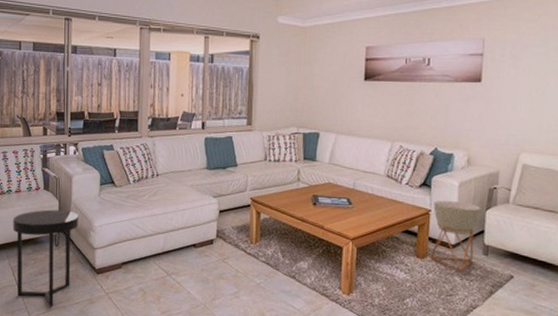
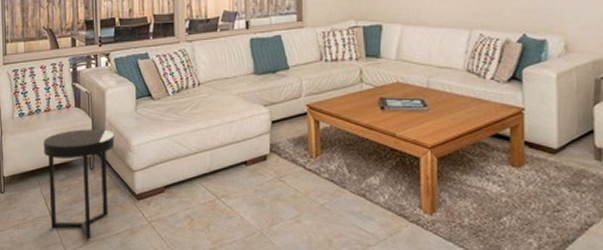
planter: present [430,201,481,271] -> none [527,97,588,181]

